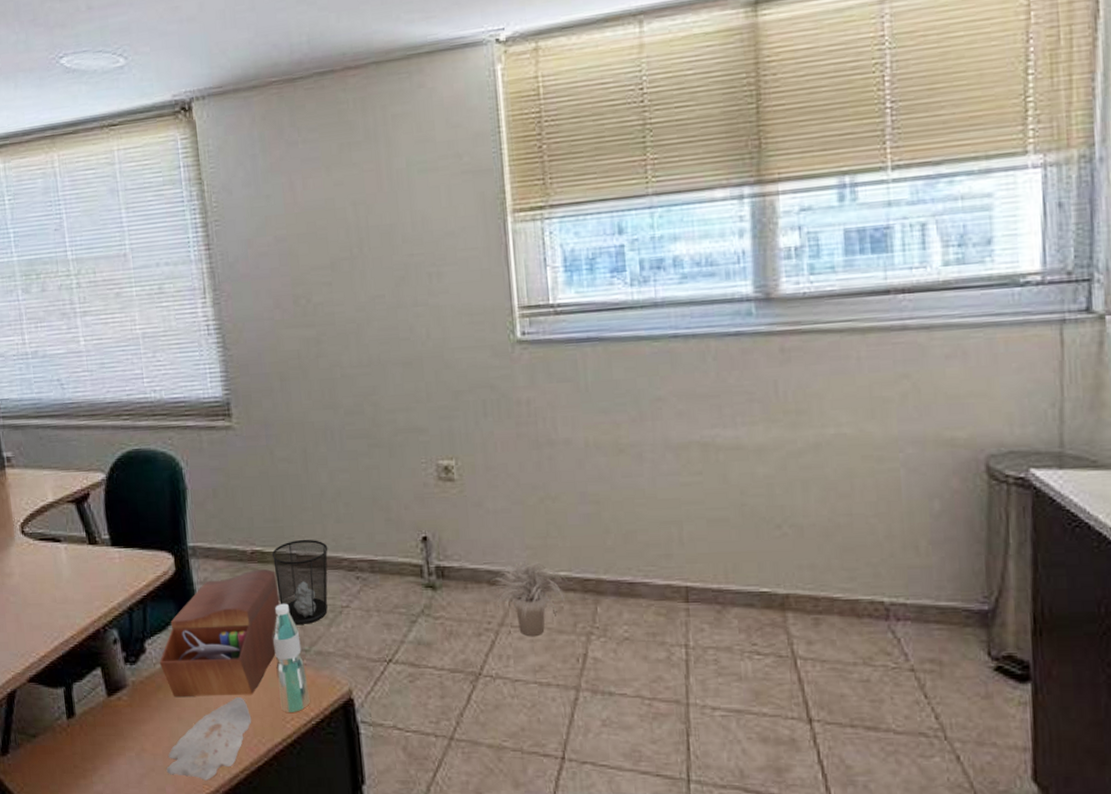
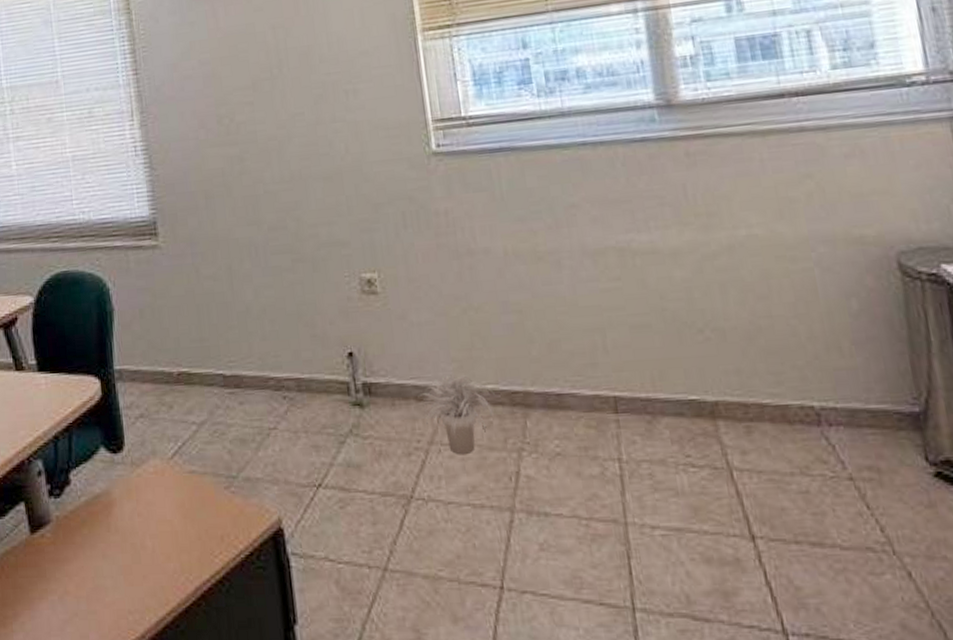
sewing box: present [159,569,280,696] -> none [84,391,207,532]
tissue: present [166,697,252,781] -> none [90,530,179,625]
waste bin: present [271,539,328,624] -> none [198,358,255,449]
water bottle: present [272,603,311,714] -> none [199,427,240,547]

